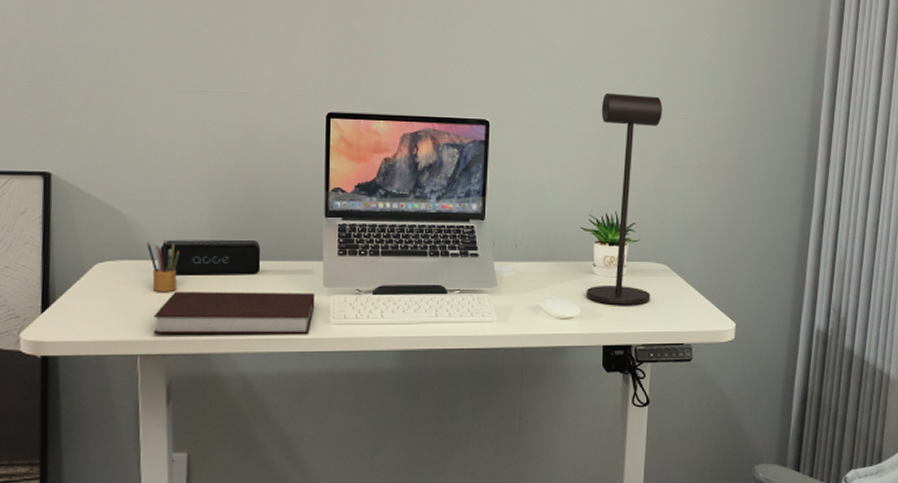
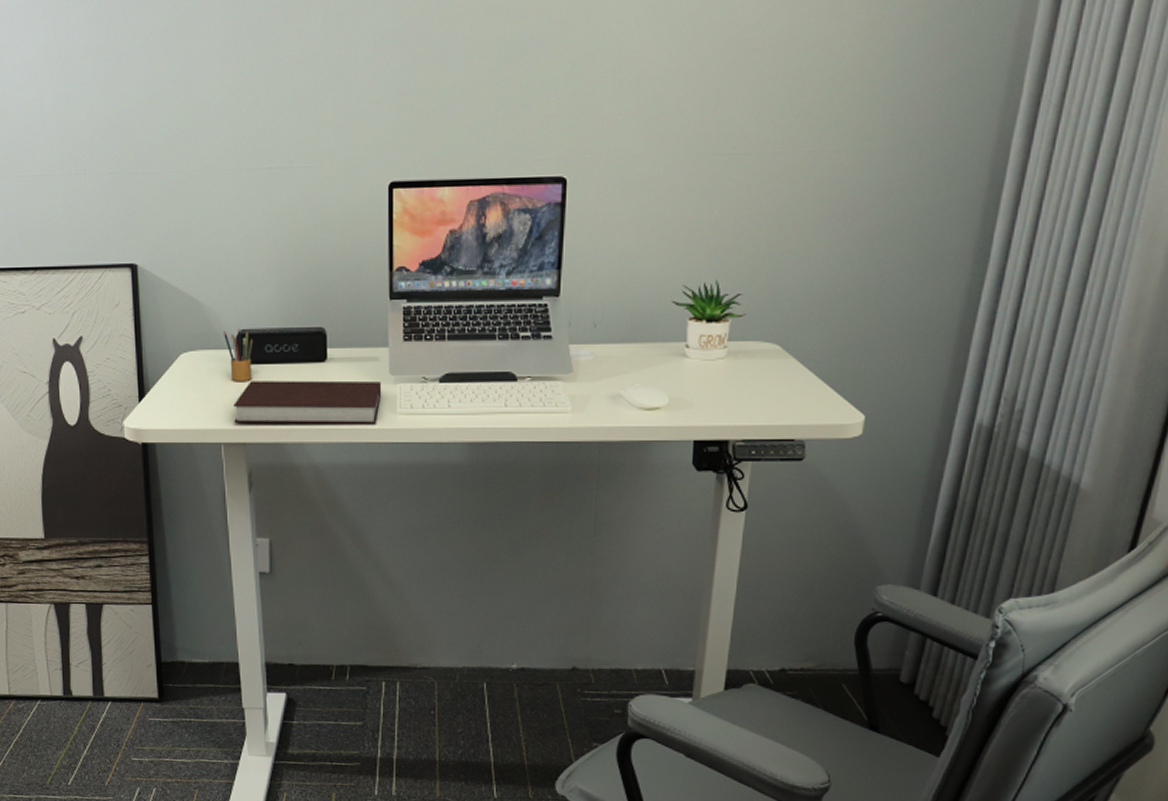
desk lamp: present [587,92,662,305] -> none [676,129,785,393]

